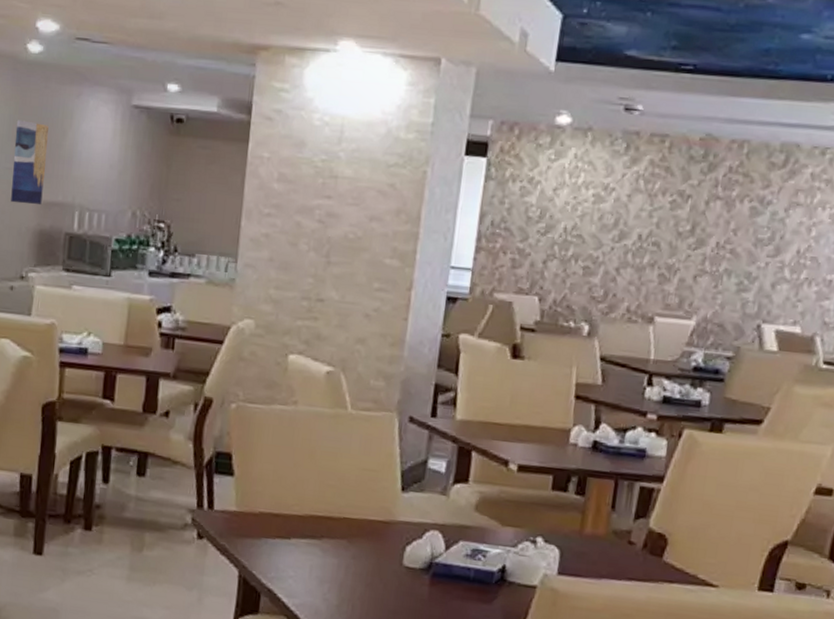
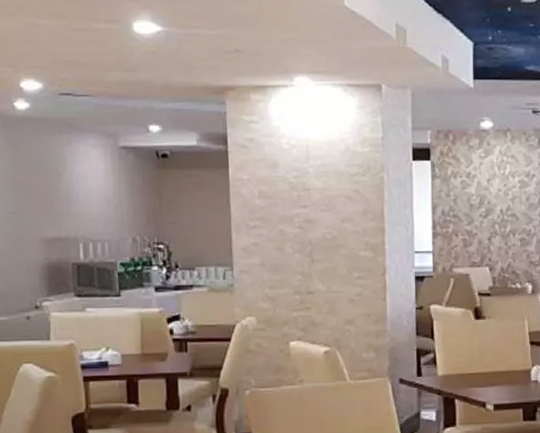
wall art: present [11,120,49,205] -> none [12,169,48,243]

